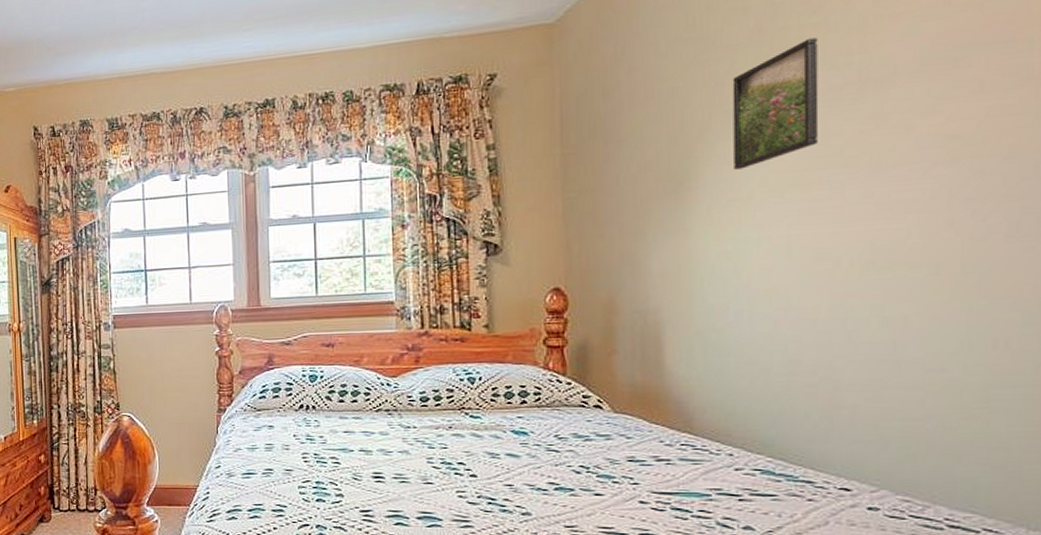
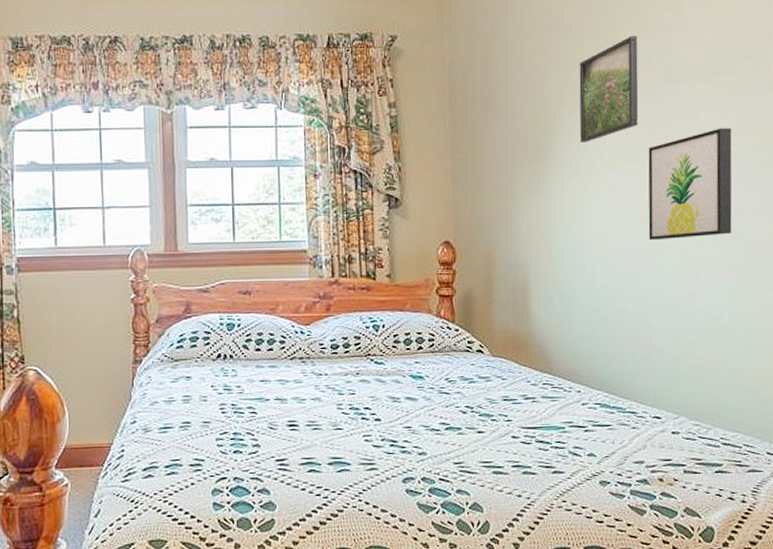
wall art: none [833,135,966,279] -> present [648,128,732,241]

